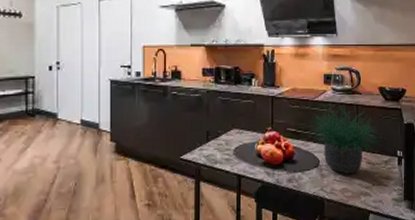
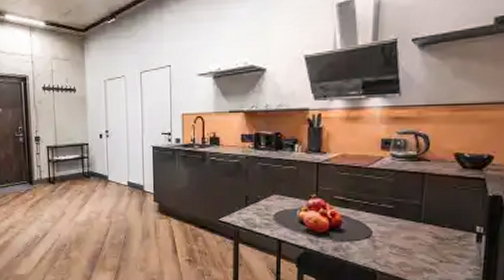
potted plant: present [306,98,382,174] -> none [357,166,456,247]

